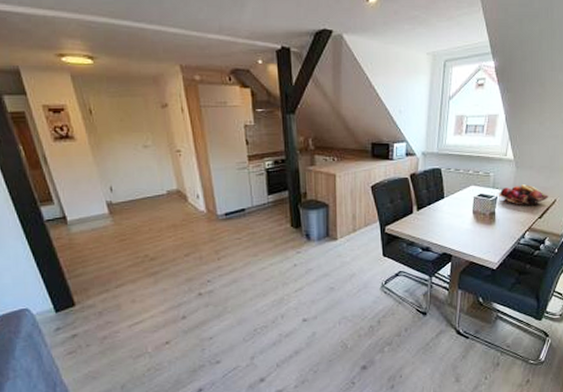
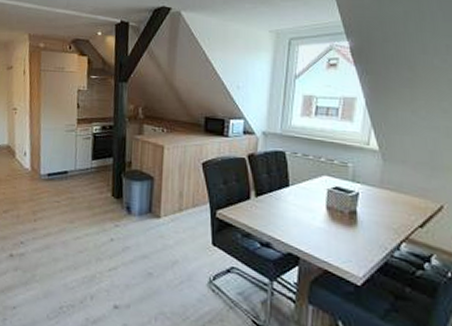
fruit basket: present [499,184,548,205] -> none [361,181,431,209]

